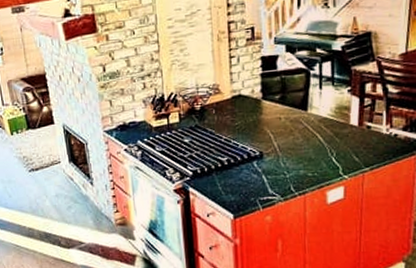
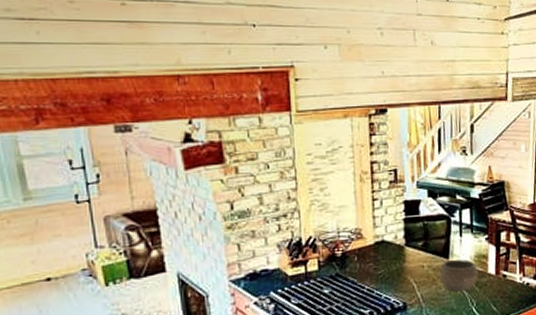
bowl: none [298,111,340,143] -> present [440,259,479,292]

